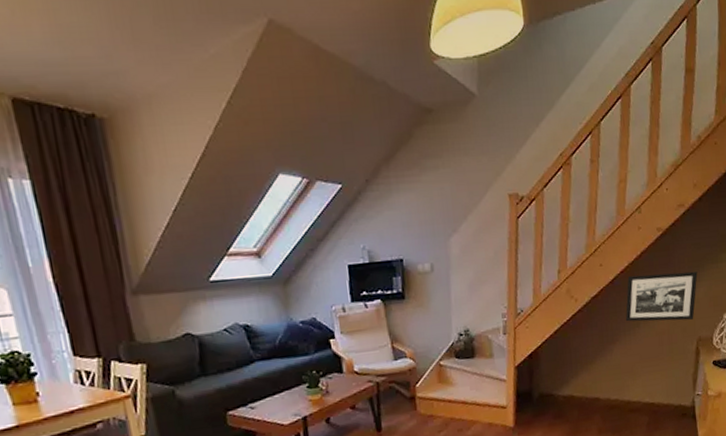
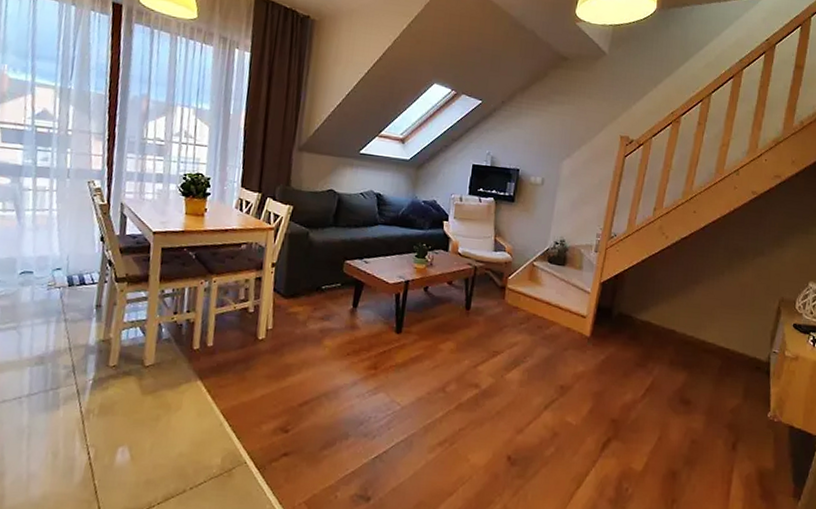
picture frame: present [626,271,698,322] -> none [712,227,787,281]

